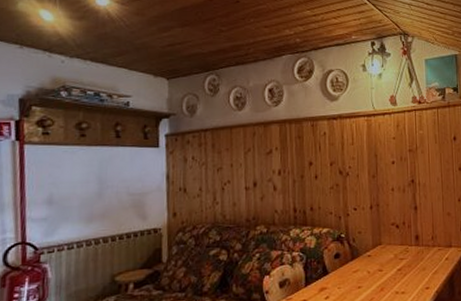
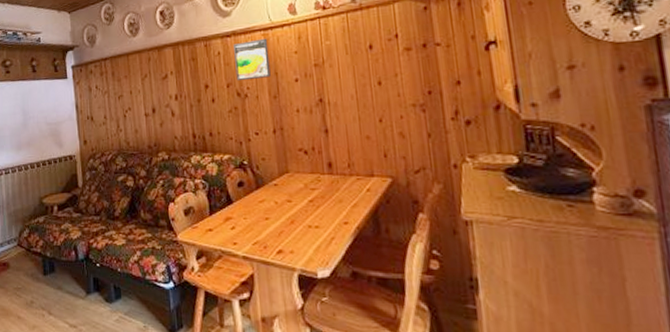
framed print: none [339,123,371,161] -> present [234,38,271,81]

